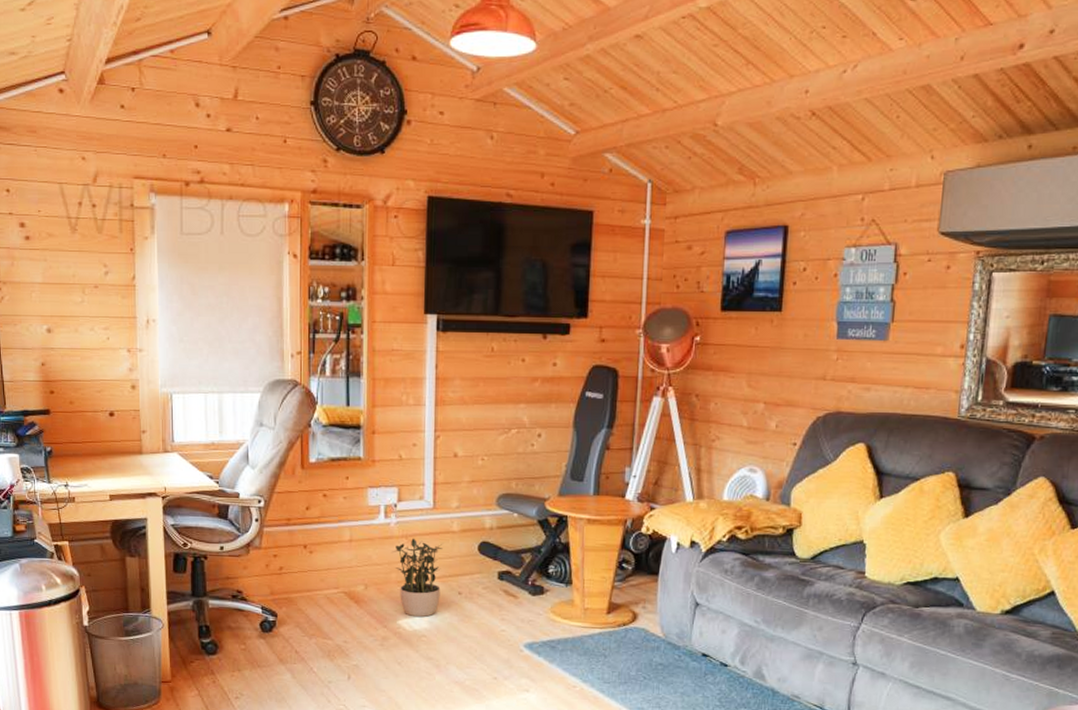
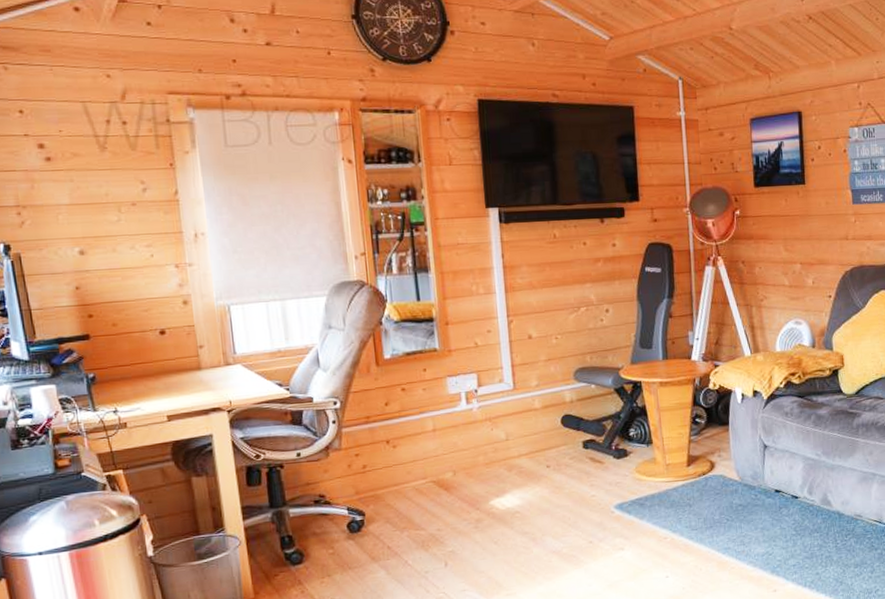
potted plant: present [392,538,443,618] -> none [477,419,530,496]

